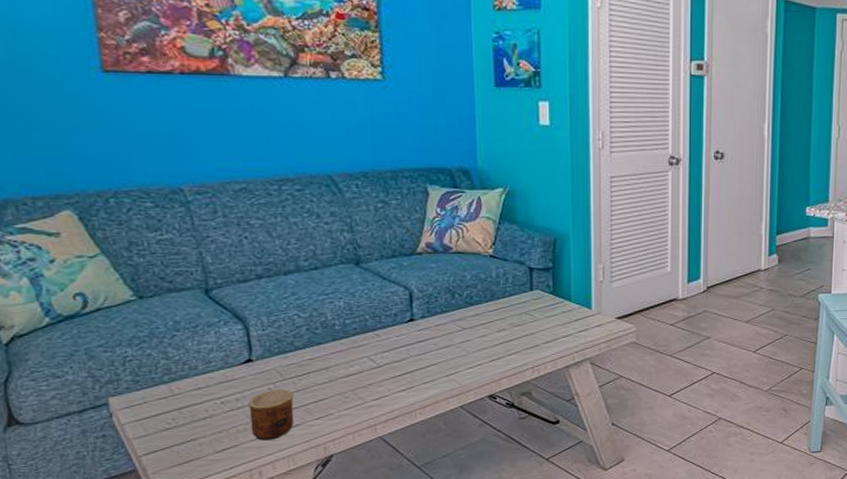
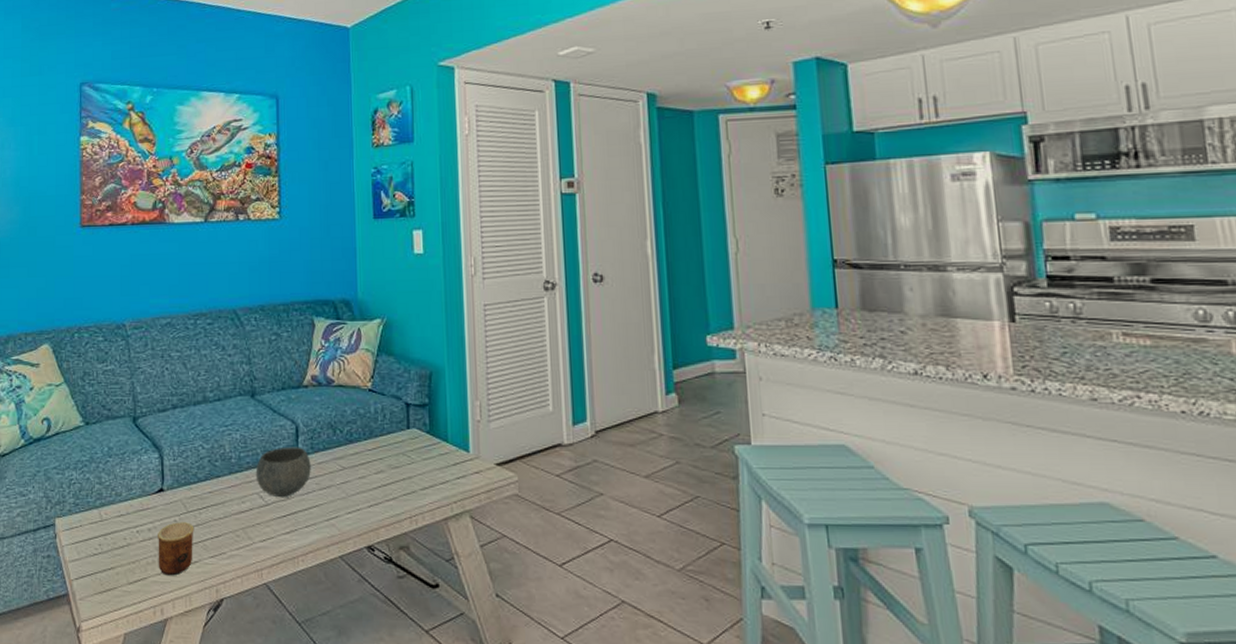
bowl: none [364,311,428,359] -> present [255,446,311,497]

